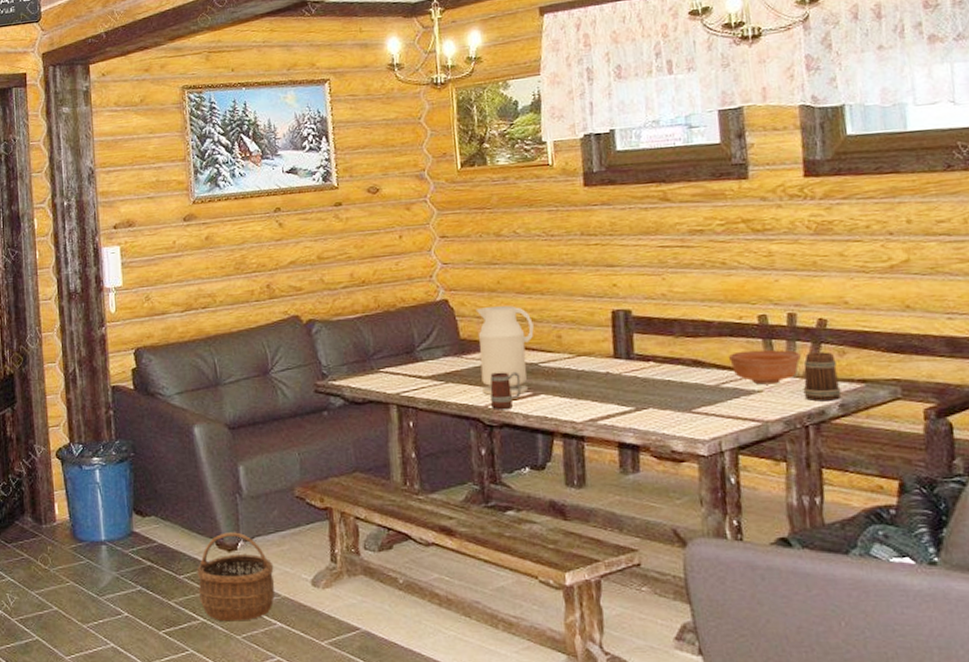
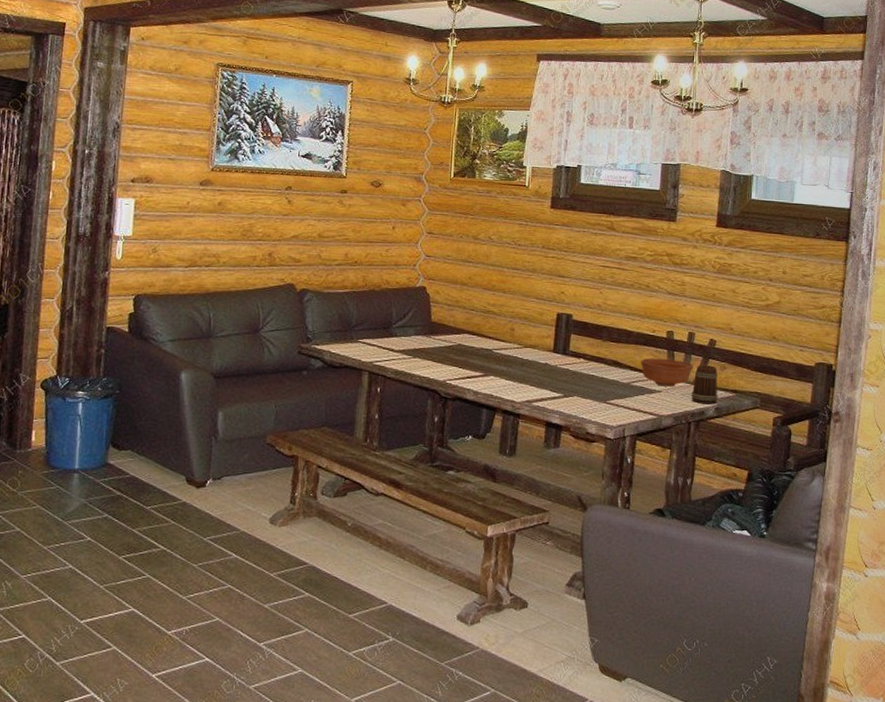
wicker basket: present [196,532,275,622] -> none [162,470,237,551]
water jug: present [475,305,534,395] -> none [443,297,493,374]
beer mug: present [490,371,522,410] -> none [449,353,476,386]

